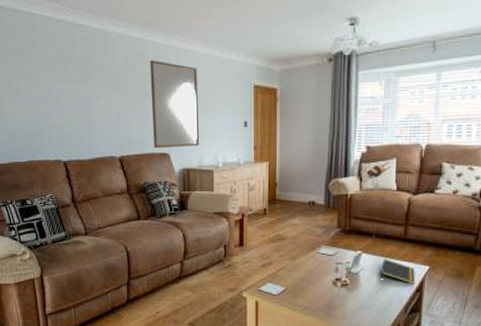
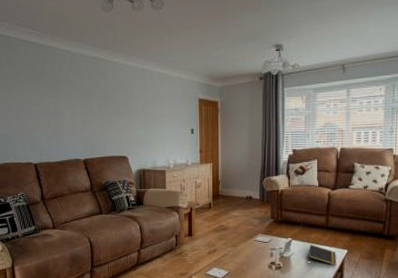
home mirror: present [150,60,200,149] -> none [110,77,154,152]

